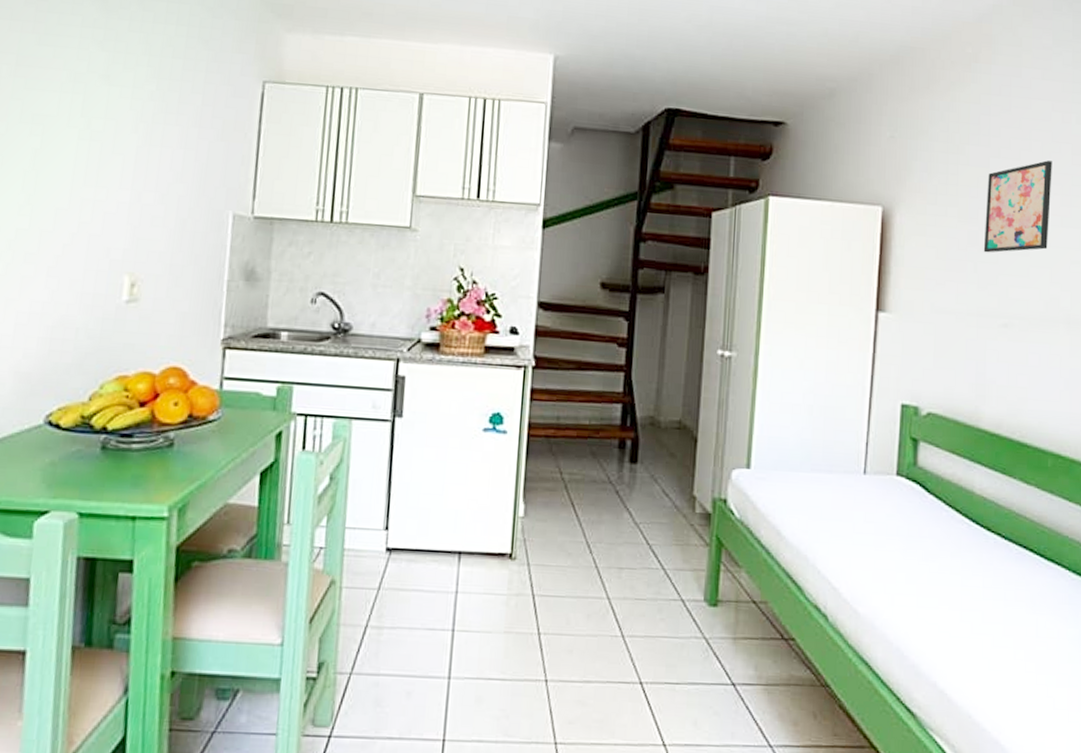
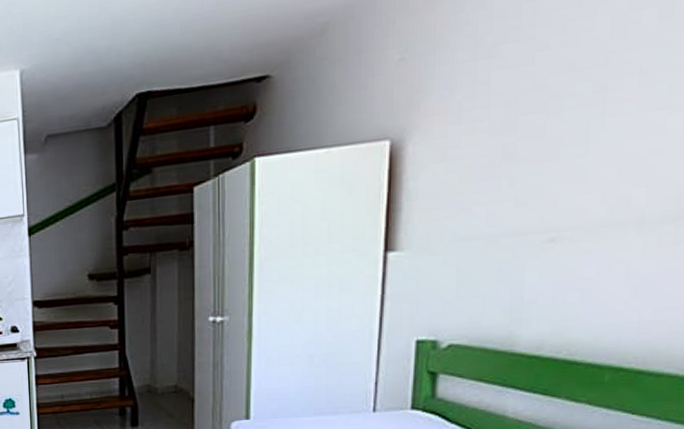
wall art: present [983,160,1052,253] -> none [523,35,628,165]

